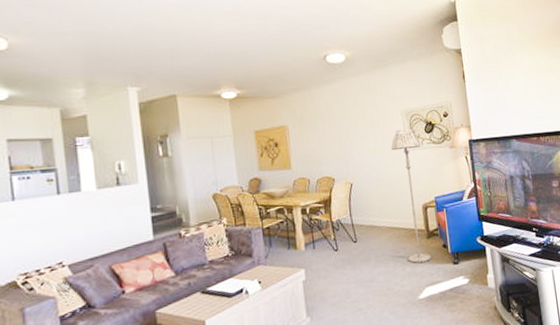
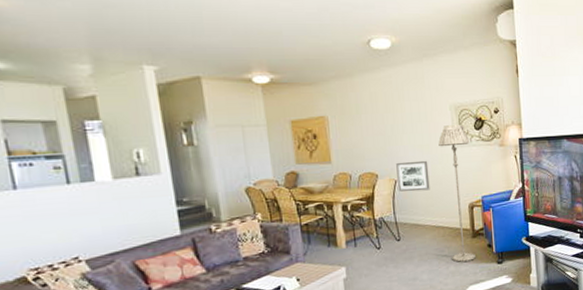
wall art: none [352,163,385,195] -> present [396,160,430,192]

